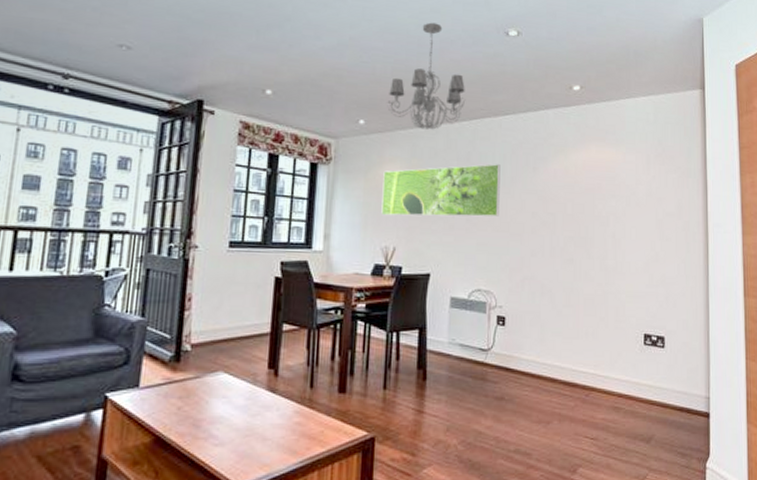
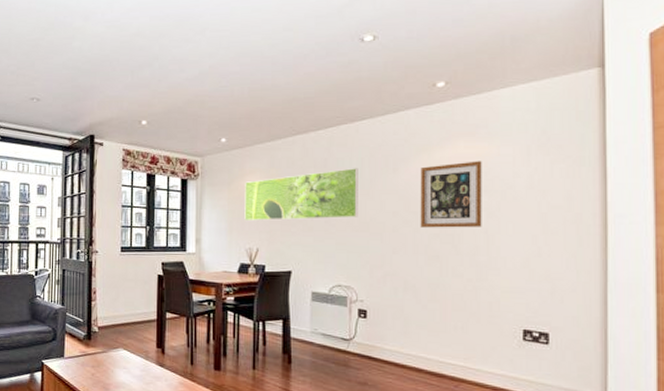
chandelier: present [387,22,465,130] -> none [246,40,320,141]
wall art: none [557,165,610,232] -> present [420,161,482,228]

